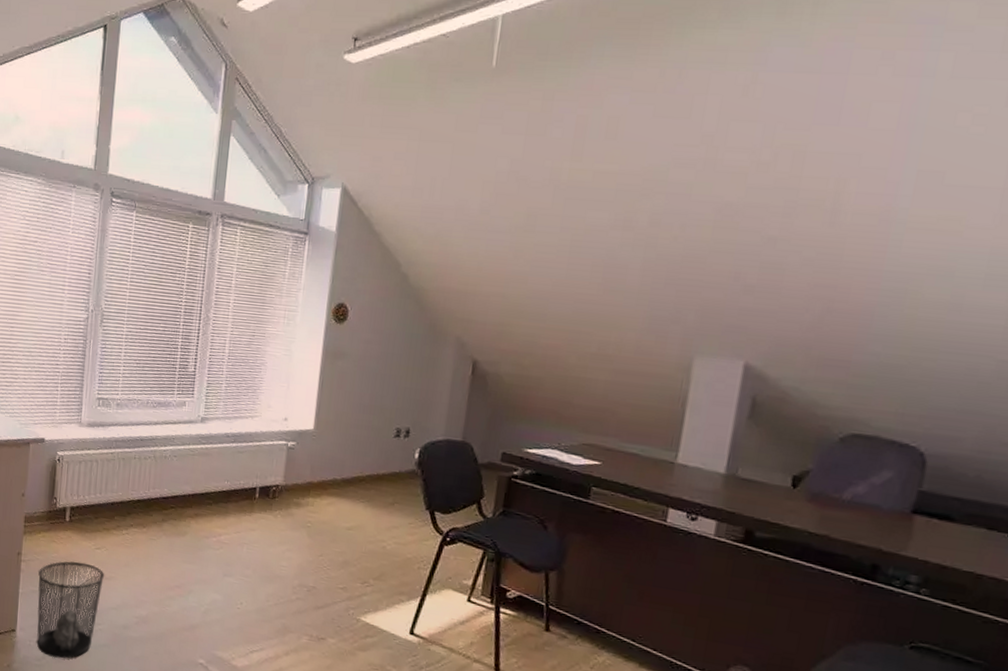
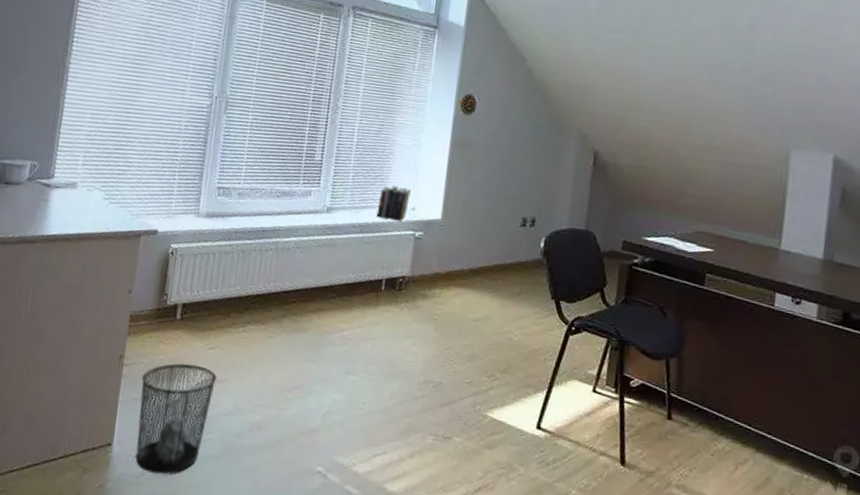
books: none [249,396,283,433] -> present [376,186,411,223]

